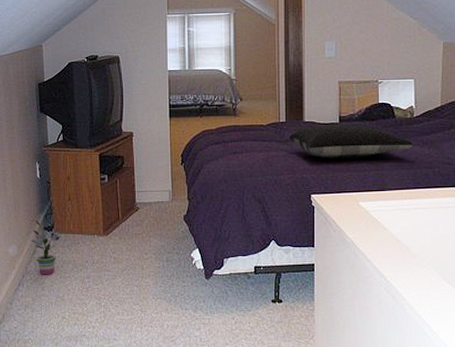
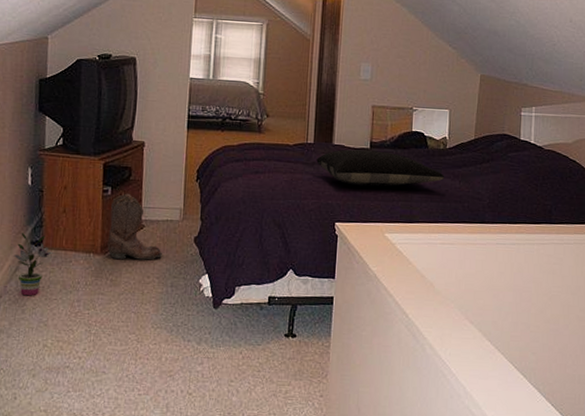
boots: none [108,180,157,239] -> present [107,193,163,260]

